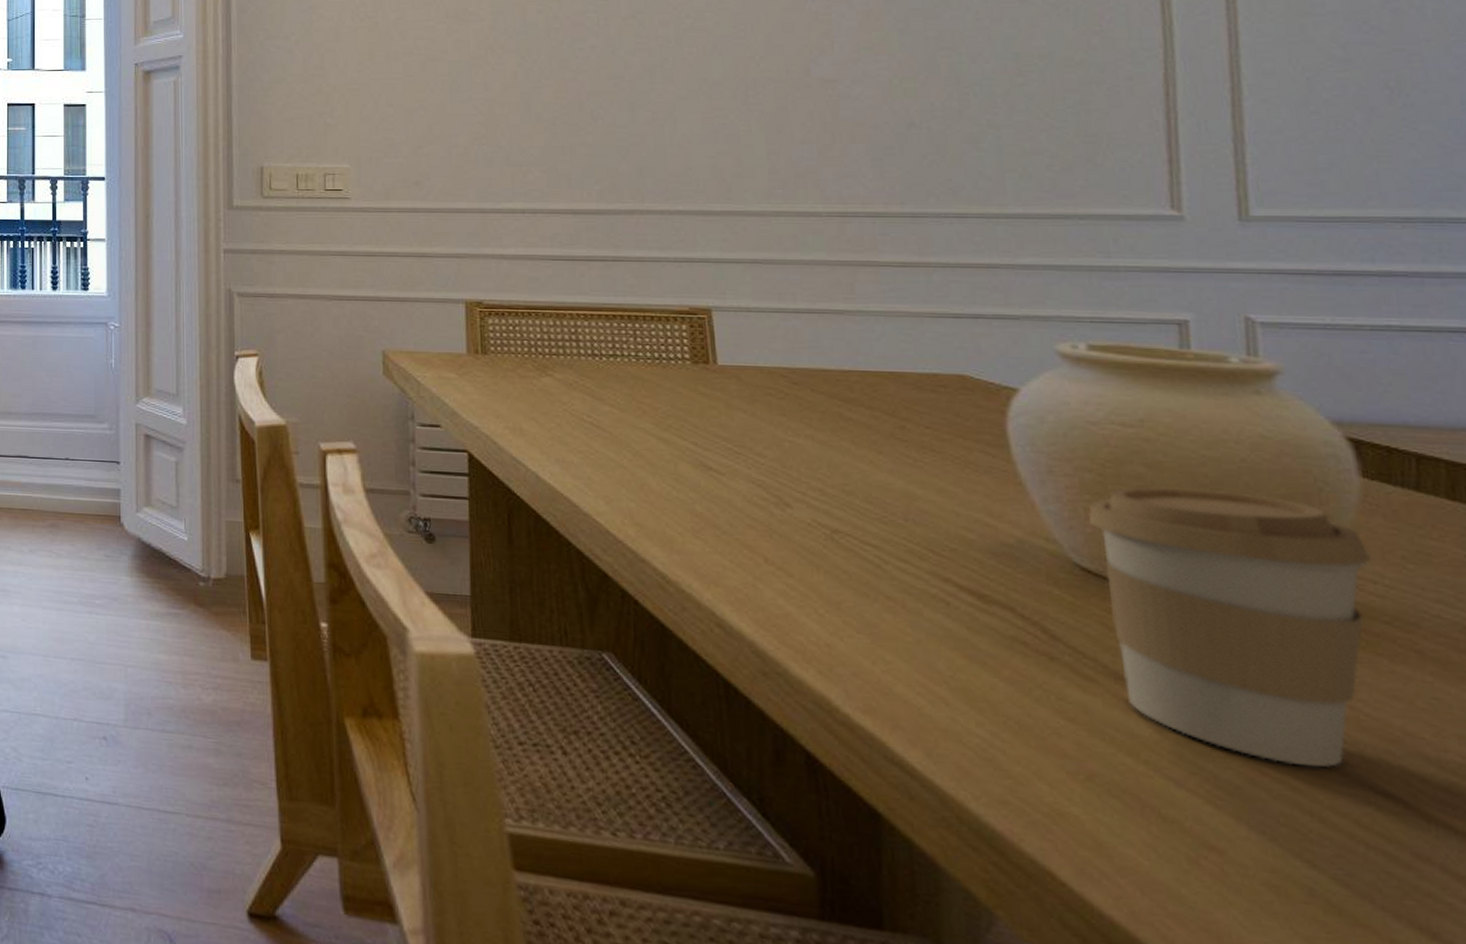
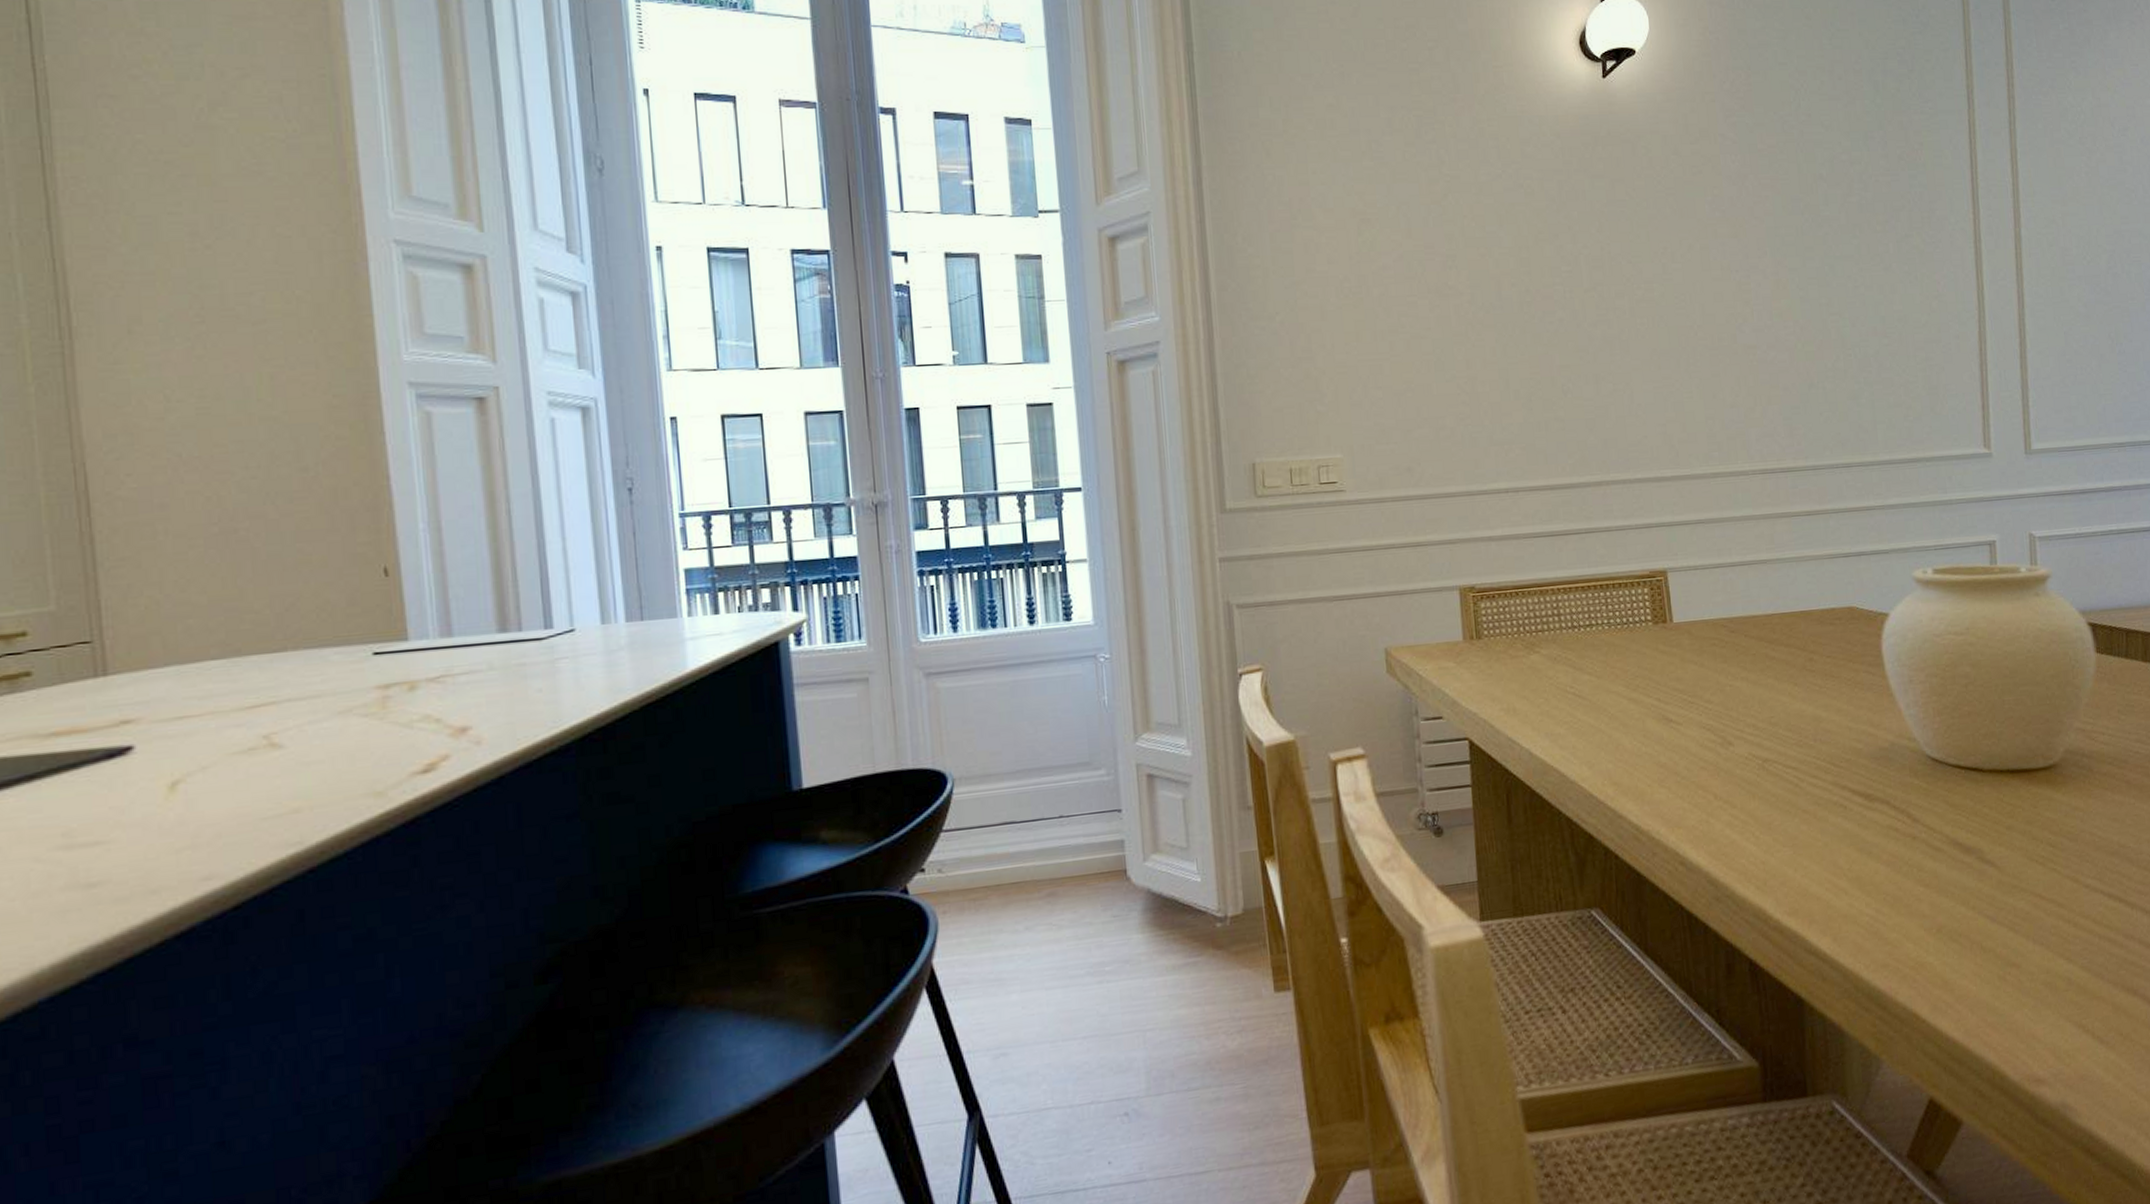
coffee cup: present [1088,486,1370,768] -> none [1935,677,2101,887]

